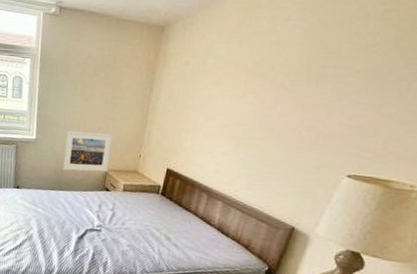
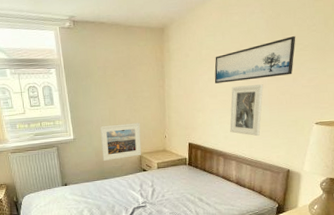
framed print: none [215,56,345,107] -> present [214,36,296,84]
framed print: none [223,110,282,177] -> present [230,84,264,136]

